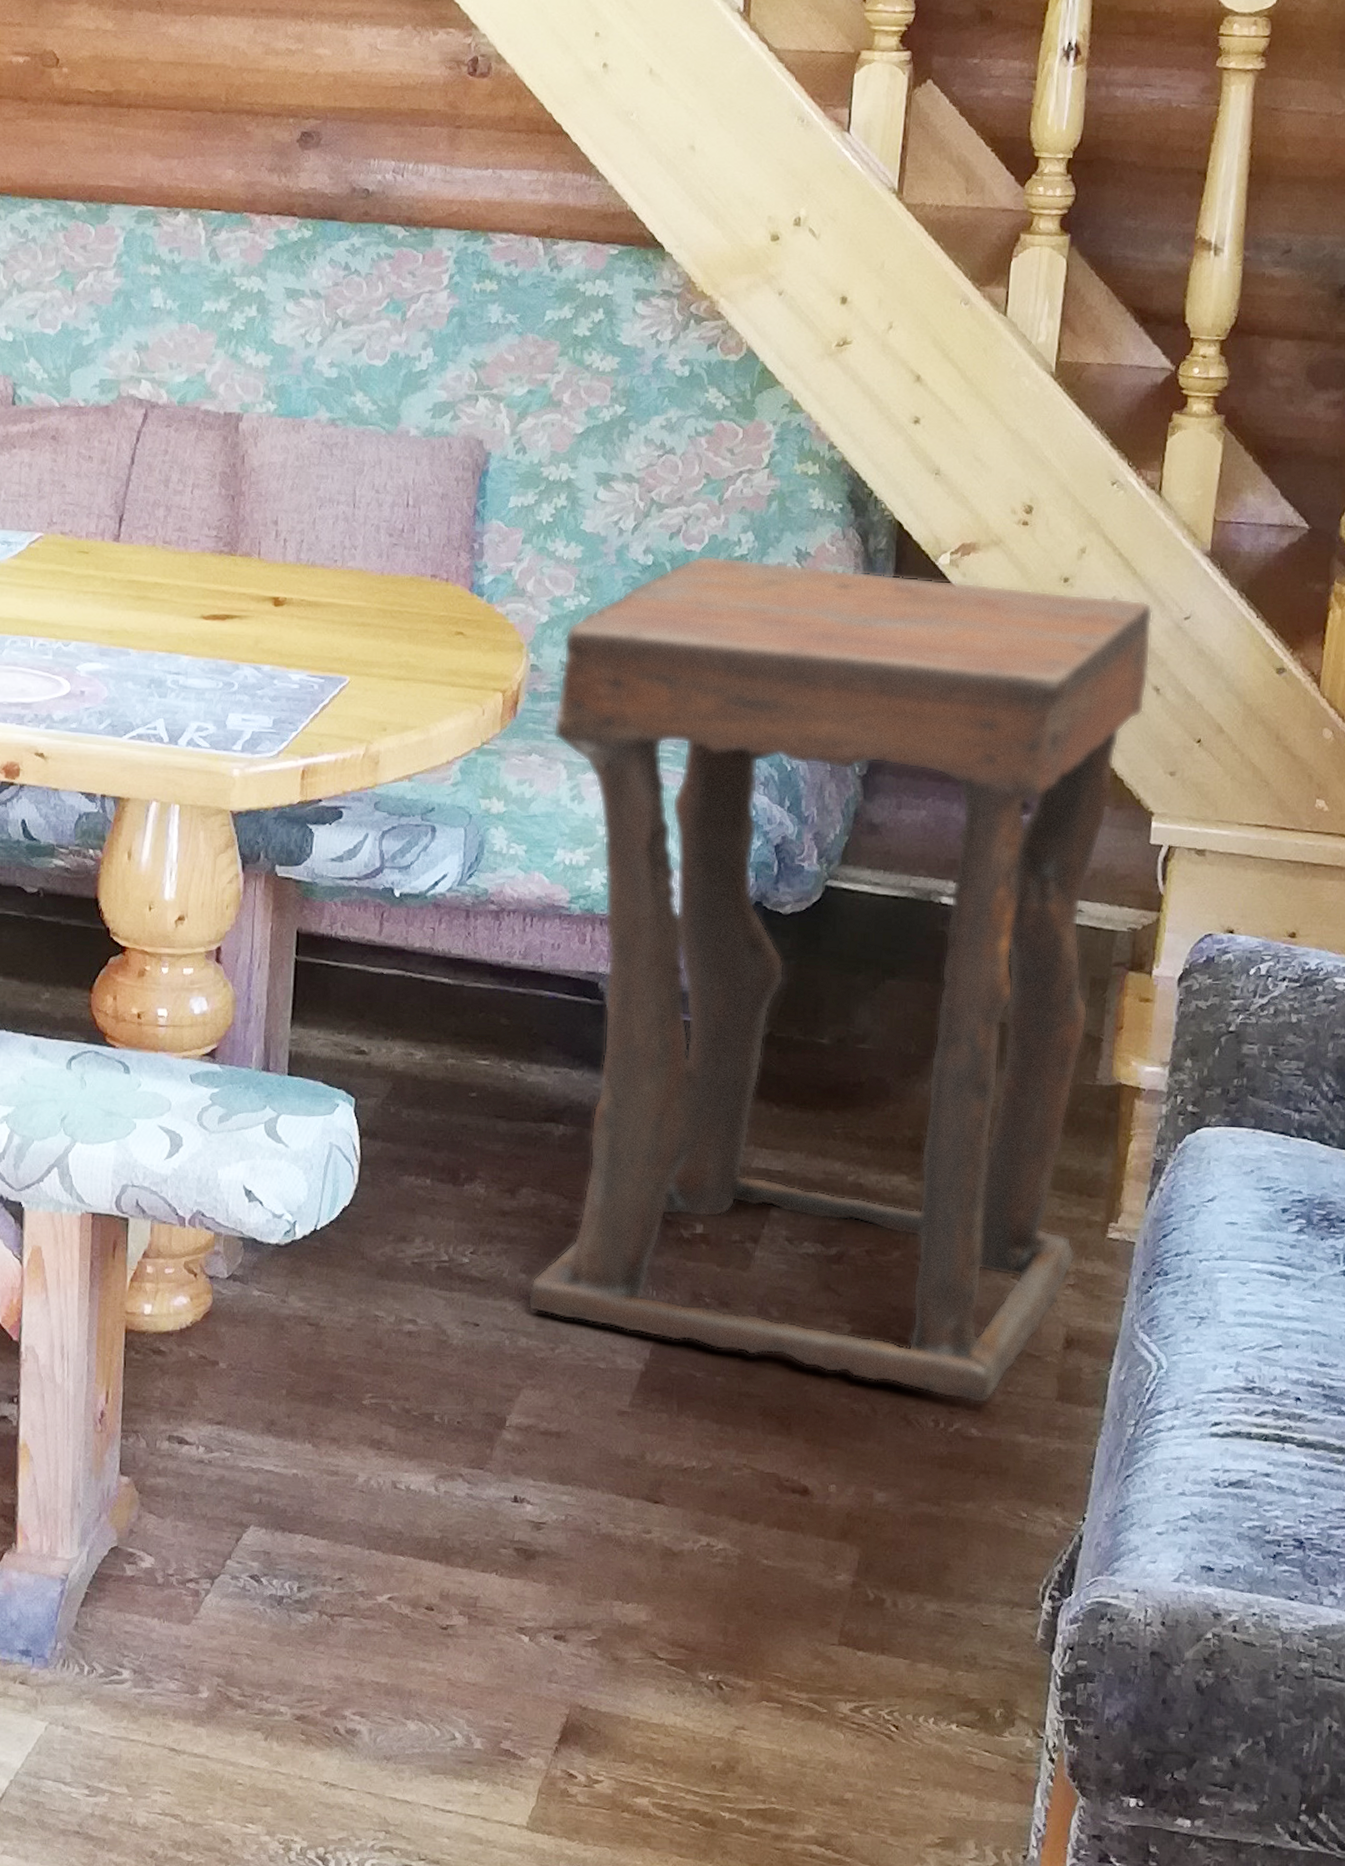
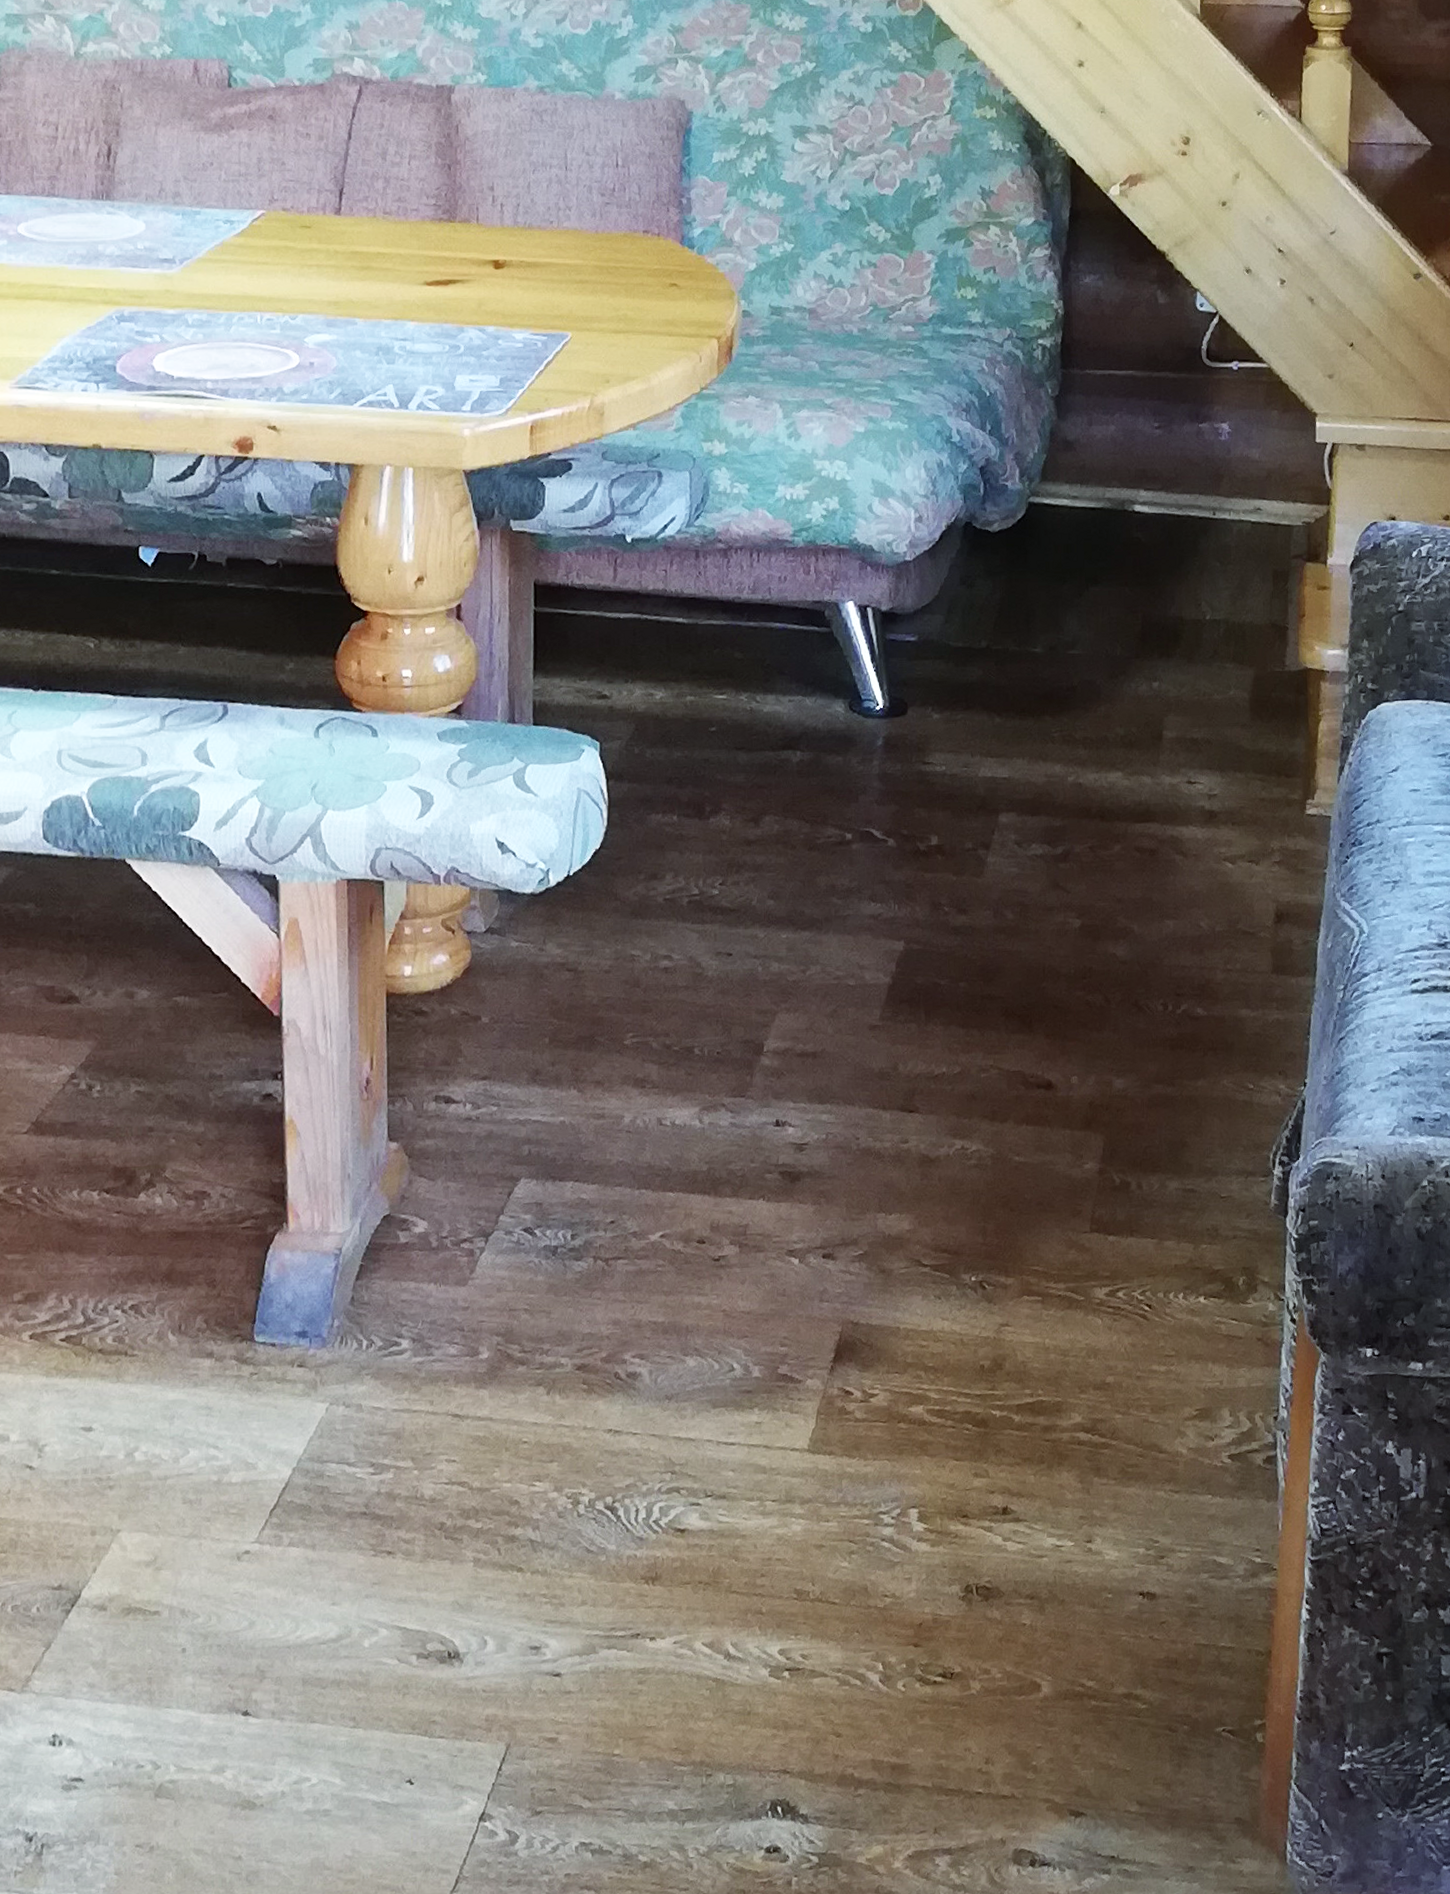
side table: present [527,555,1153,1404] -> none [767,197,1304,984]

